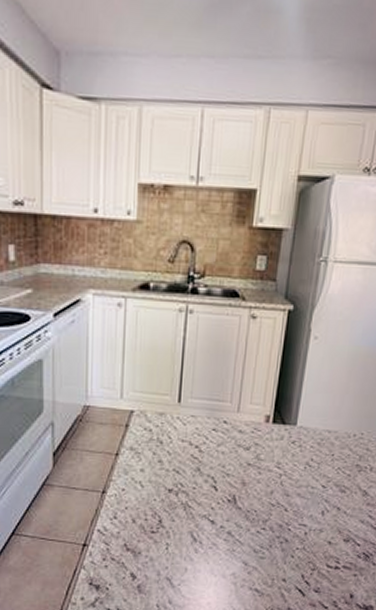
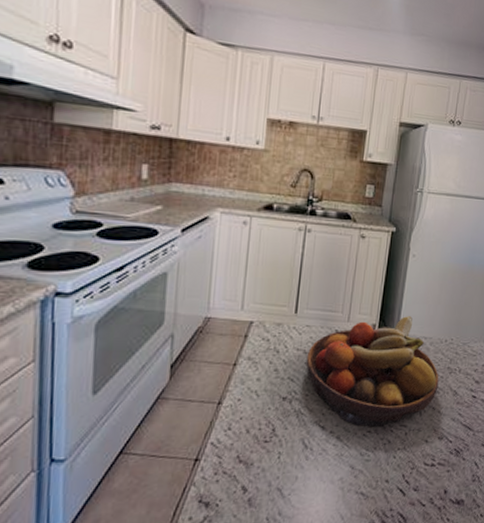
fruit bowl: none [192,407,346,524] -> present [306,316,439,427]

